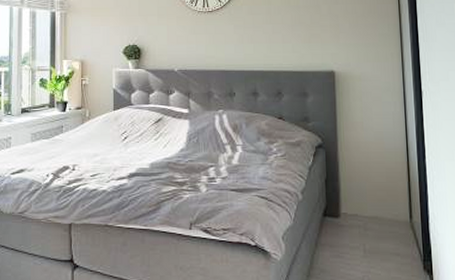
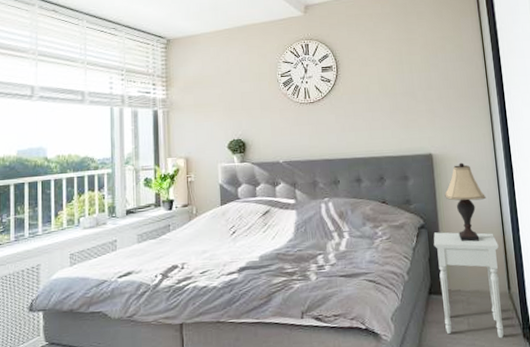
nightstand: none [331,153,403,269] -> present [433,232,504,339]
lamp: none [346,82,392,165] -> present [444,162,487,242]

